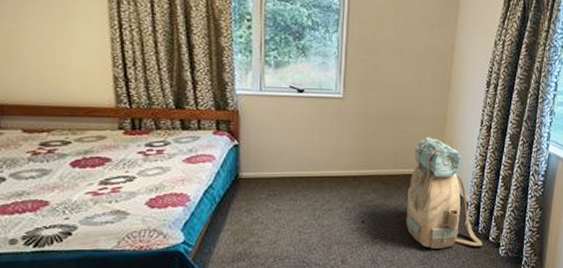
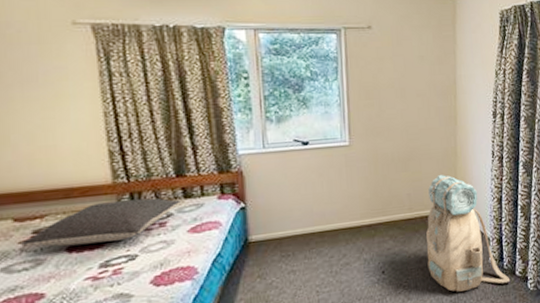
pillow: none [29,124,178,161] -> present [21,198,181,247]

